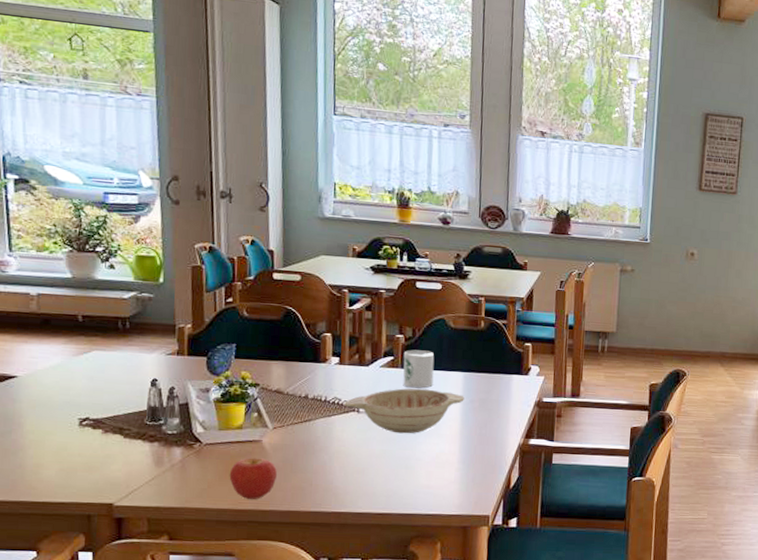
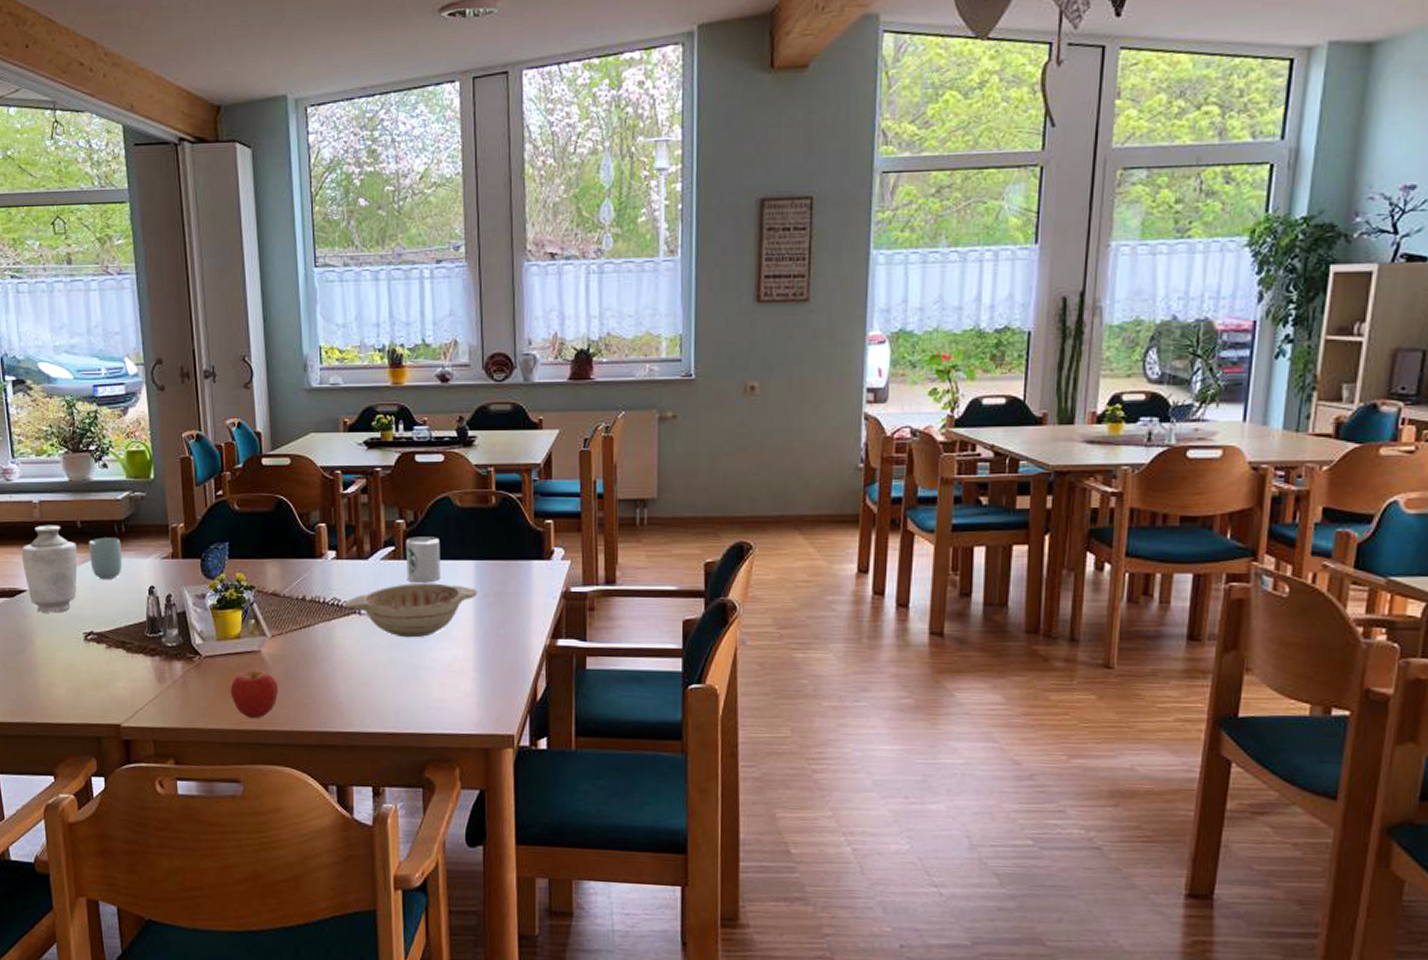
vase: none [13,316,77,399] -> present [21,525,78,613]
cup: none [89,332,125,371] -> present [89,538,122,580]

